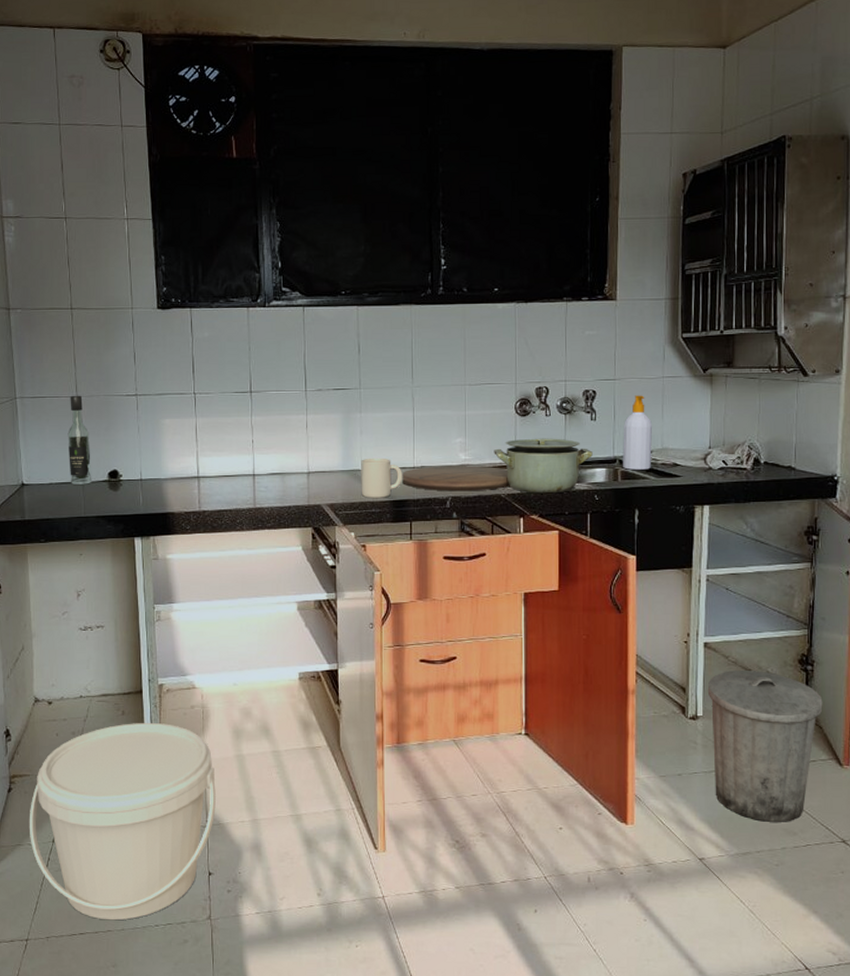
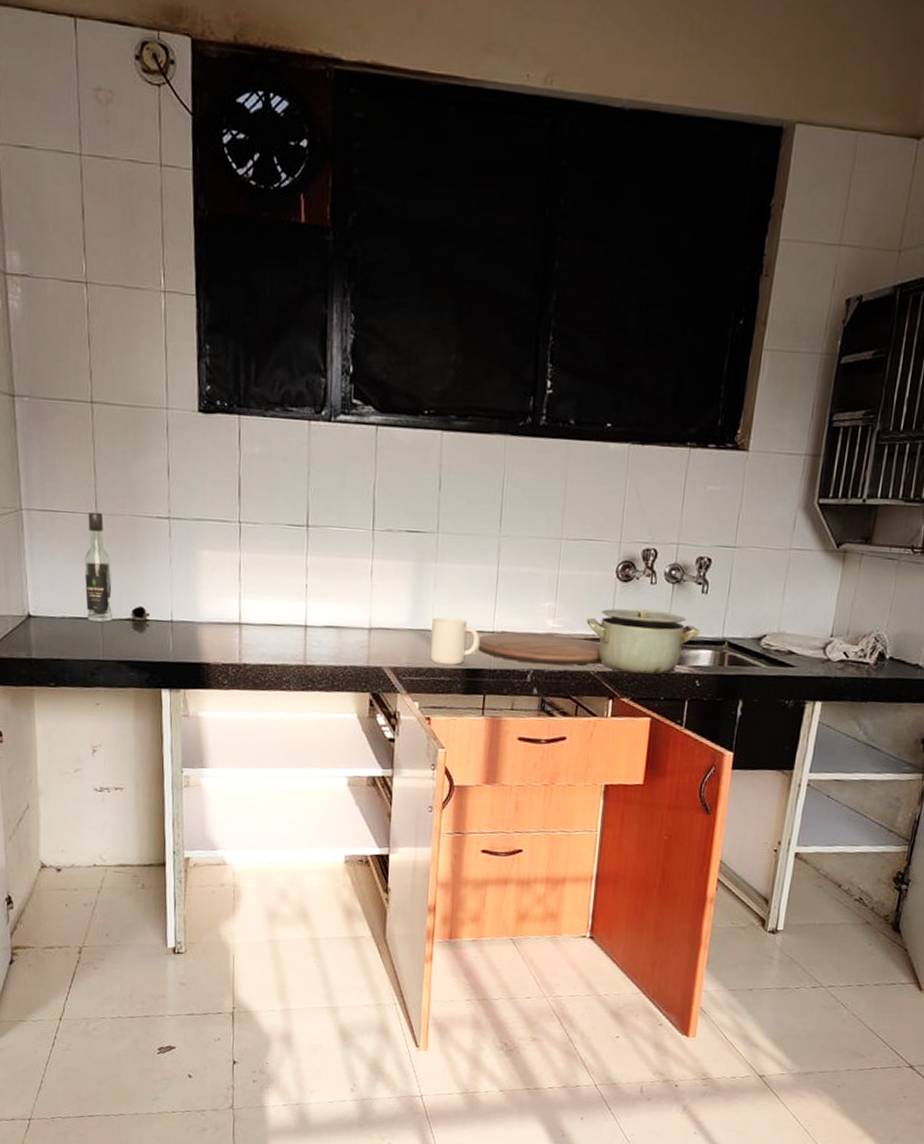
bucket: present [29,722,216,921] -> none [33,898,245,1105]
soap bottle: present [623,395,653,471] -> none [731,568,771,657]
trash can: present [707,670,823,822] -> none [785,884,913,1044]

